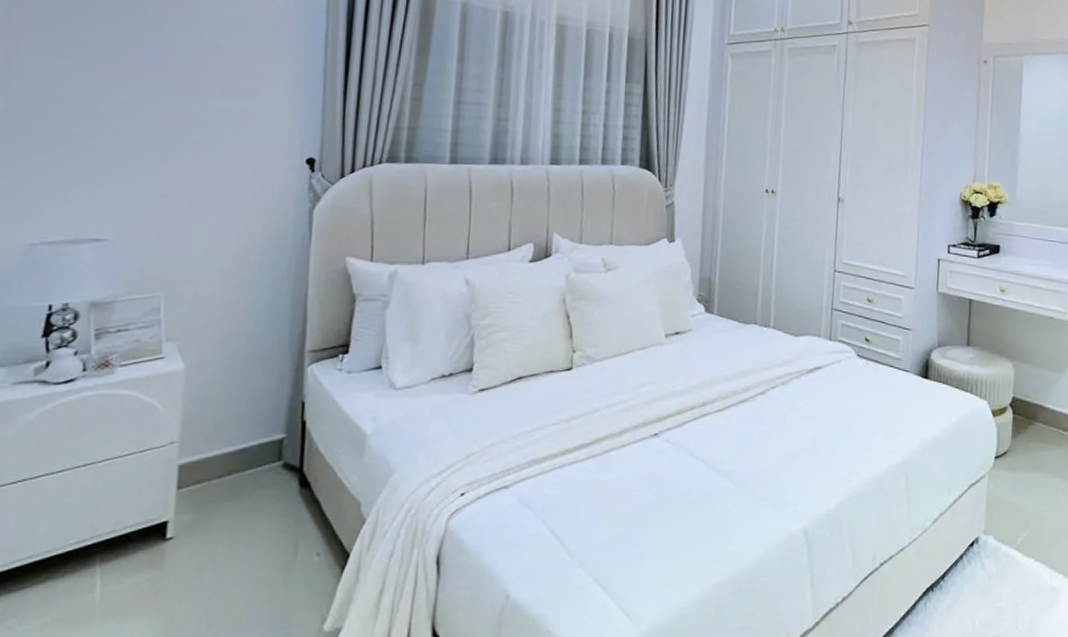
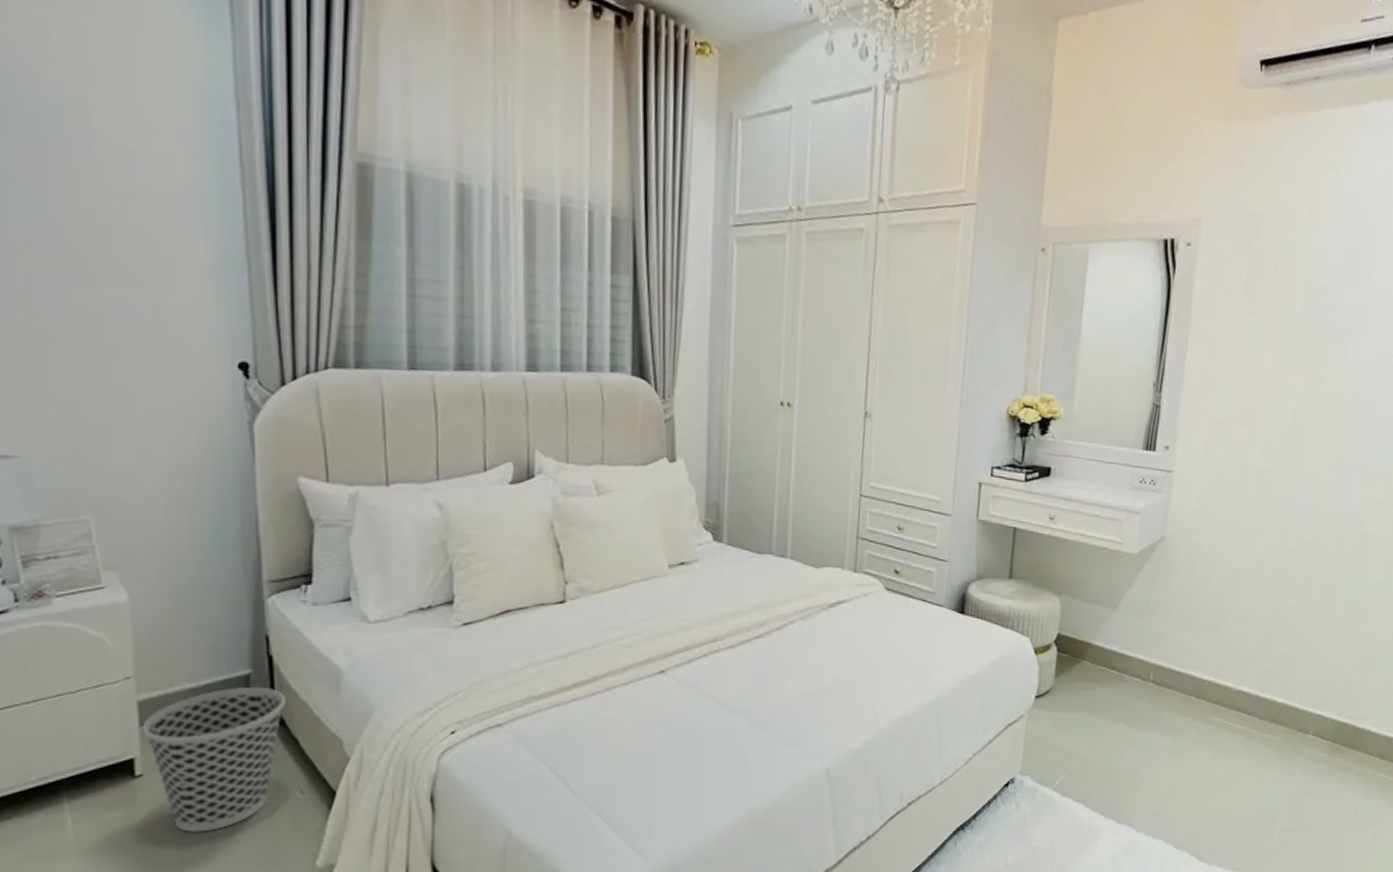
wastebasket: none [179,451,313,595] -> present [142,688,286,832]

